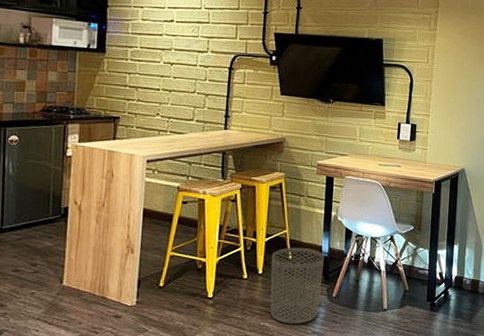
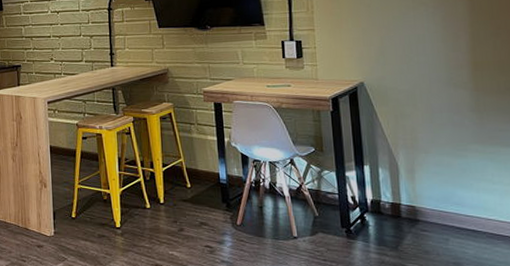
waste bin: present [270,247,324,324] -> none [171,175,225,253]

